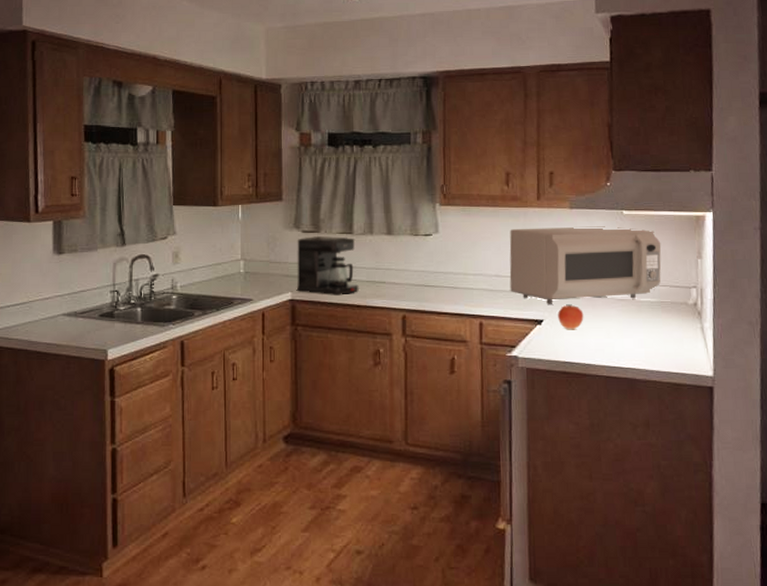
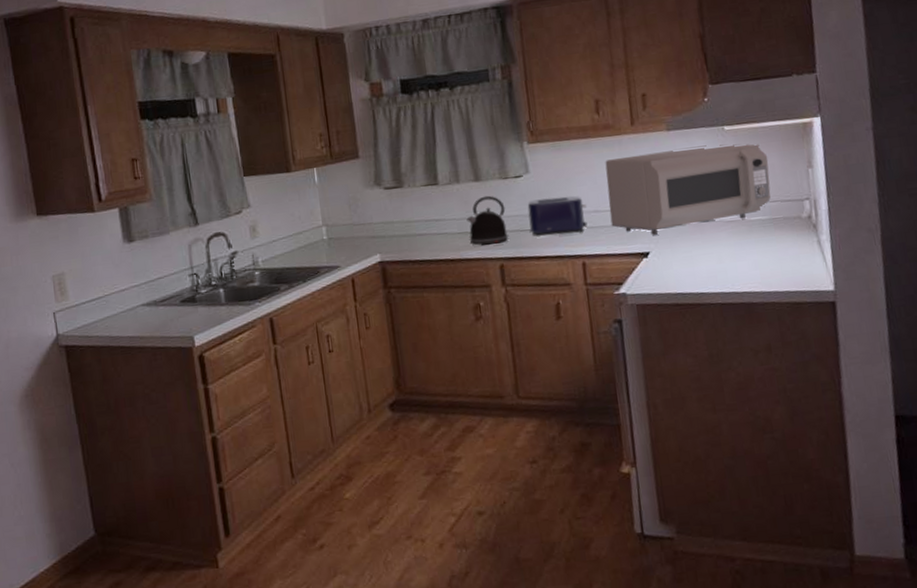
coffee maker: present [297,235,359,296] -> none [379,189,451,254]
kettle: none [376,249,414,295] -> present [466,195,509,246]
toaster: none [433,258,488,295] -> present [527,195,588,237]
fruit: present [558,305,584,329] -> none [664,233,693,259]

